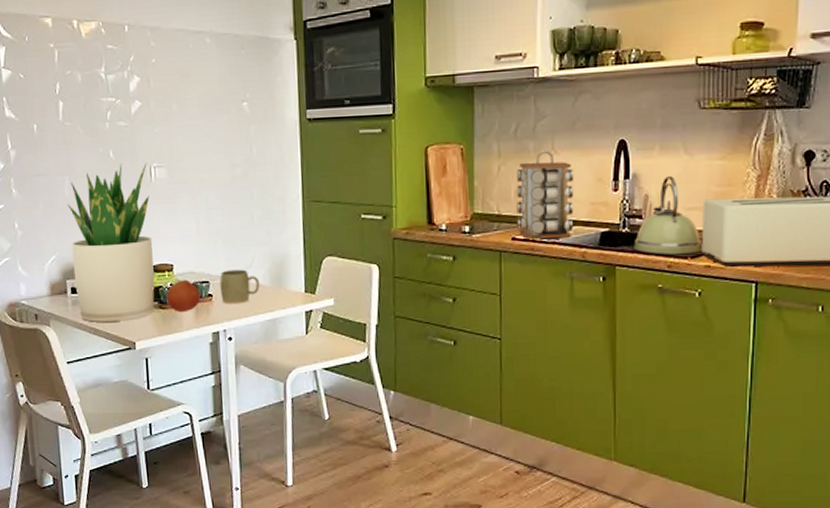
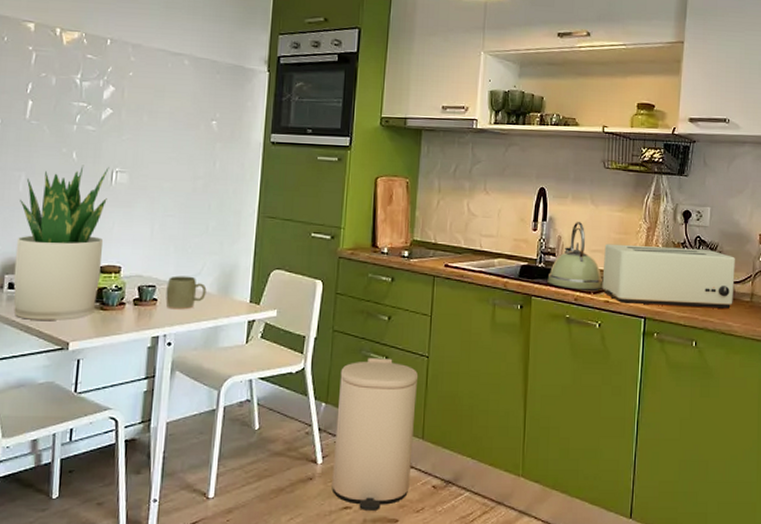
fruit: present [166,279,201,313] -> none [109,282,145,315]
pedal bin: none [407,342,492,496] -> present [332,358,419,510]
spice rack: present [516,150,574,241] -> none [450,190,501,270]

